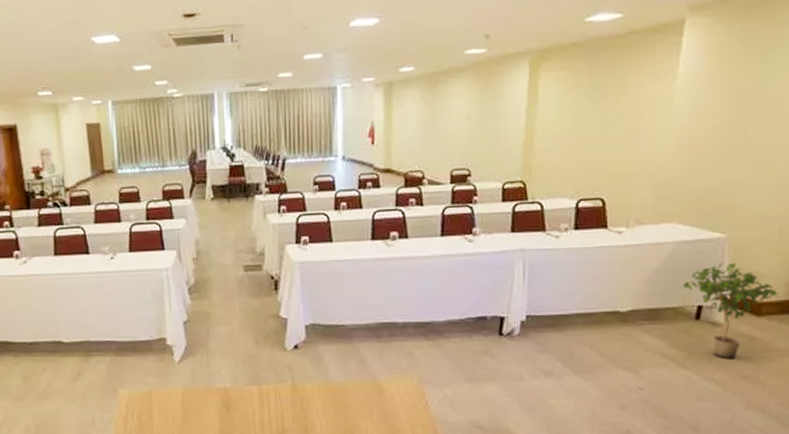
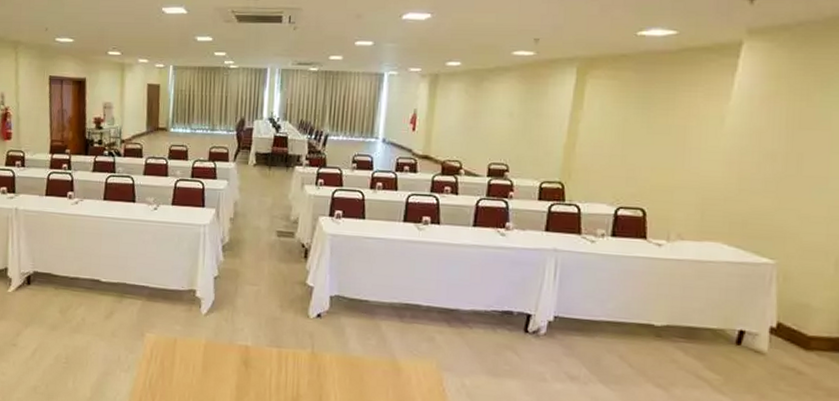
potted plant: present [683,262,778,360] -> none [724,289,830,392]

